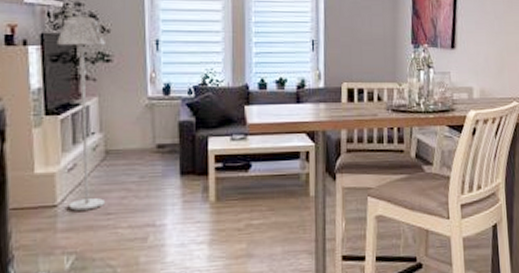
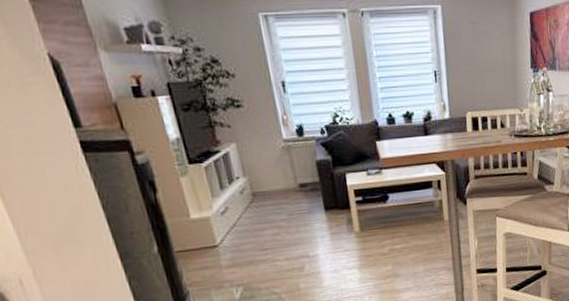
floor lamp: present [56,16,105,211] -> none [184,61,260,249]

